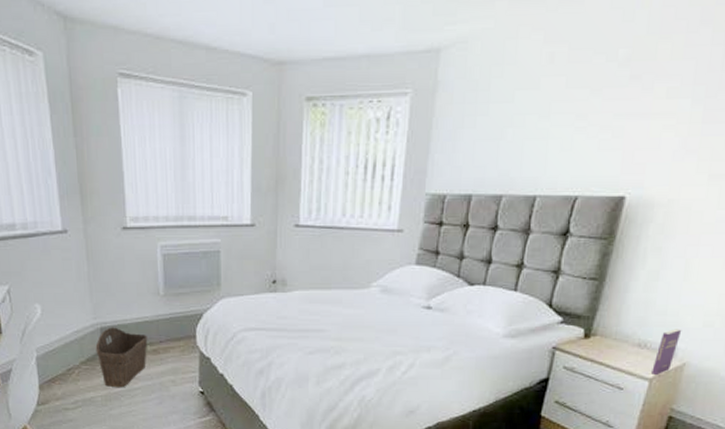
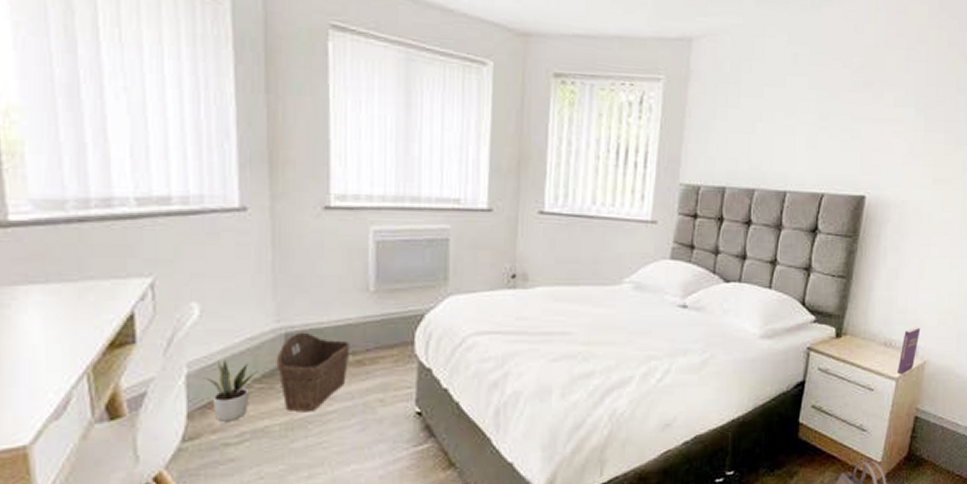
potted plant: none [47,347,83,392] -> present [203,360,257,422]

